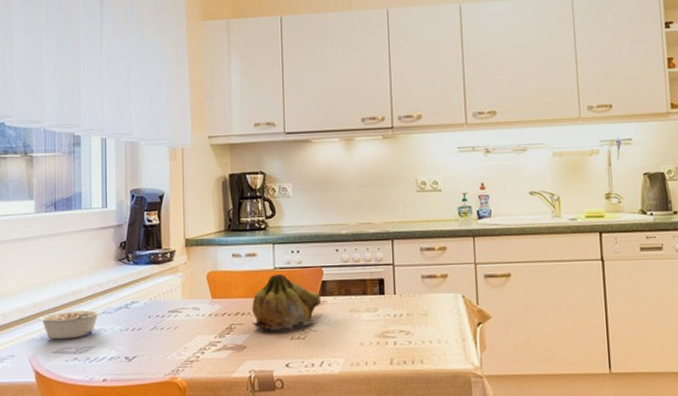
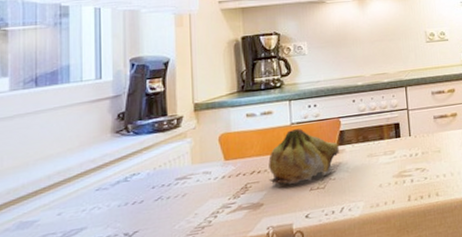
legume: present [38,309,102,340] -> none [13,187,95,227]

